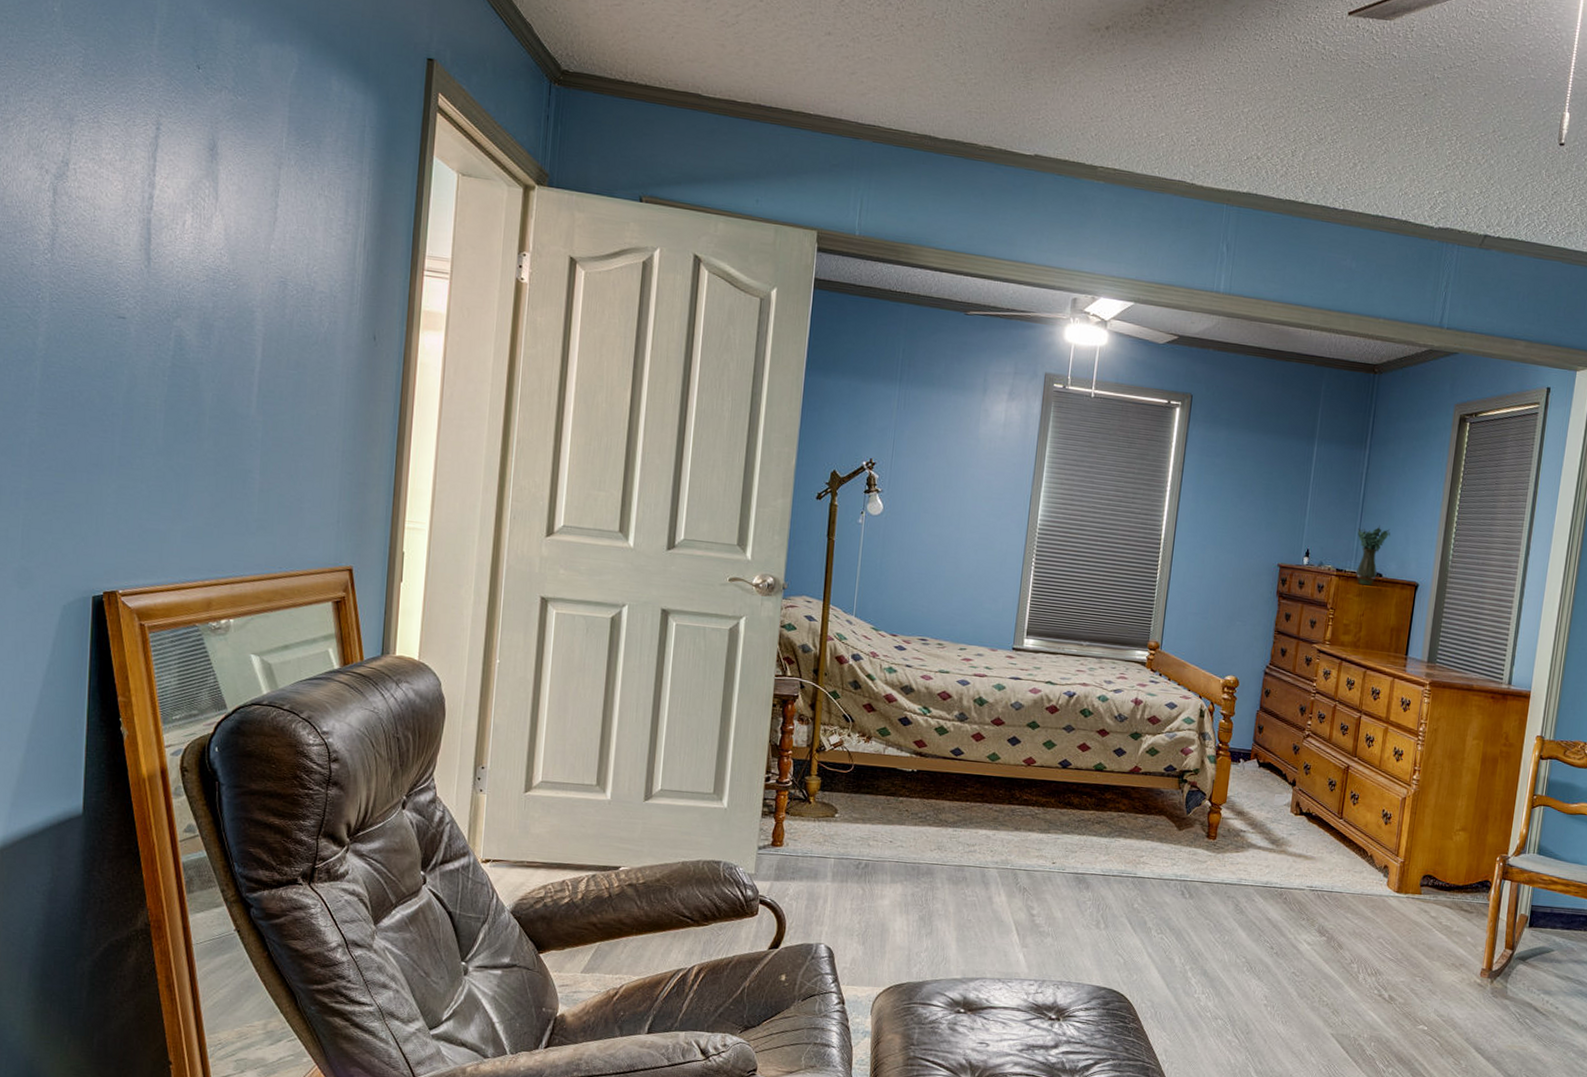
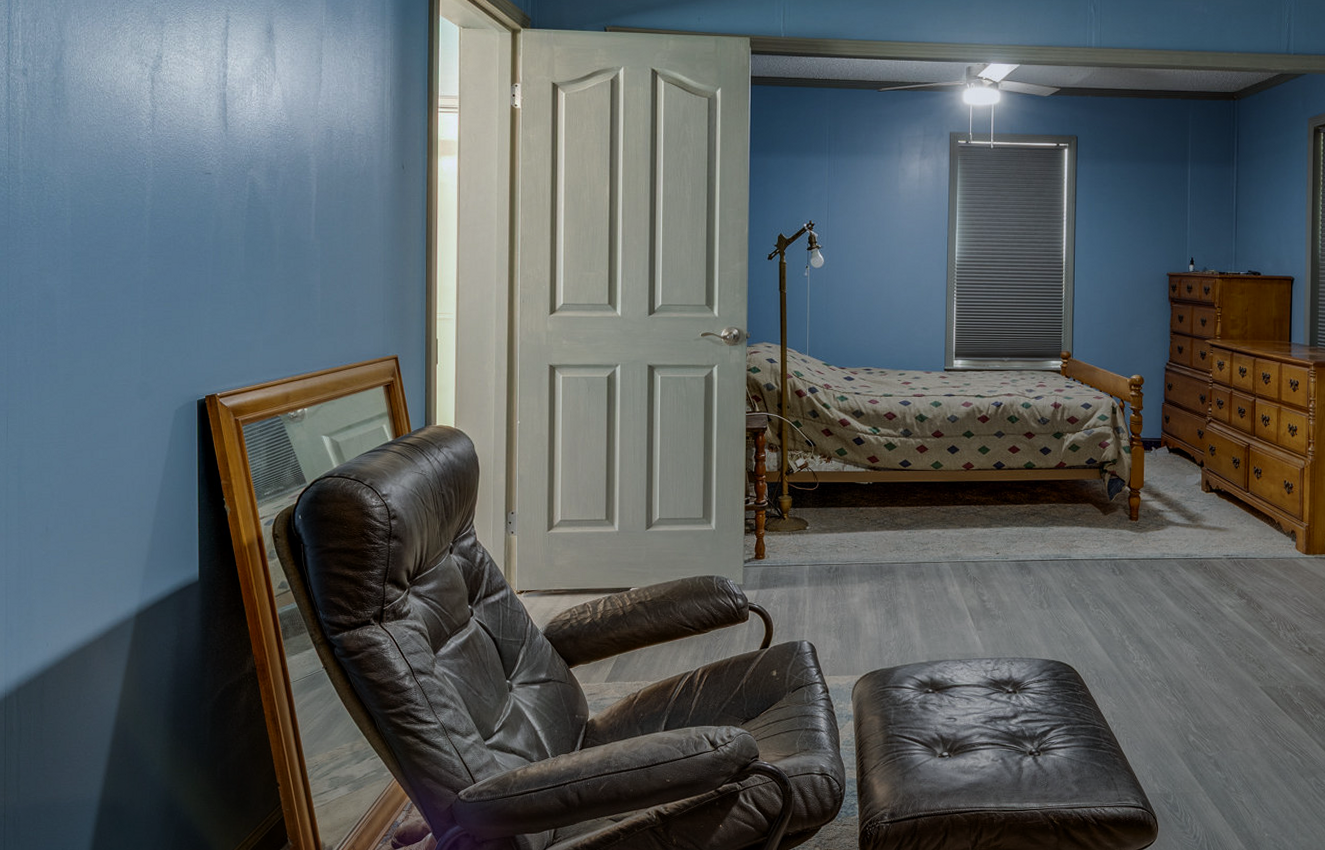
vase: present [1356,525,1391,586] -> none [1234,230,1264,284]

